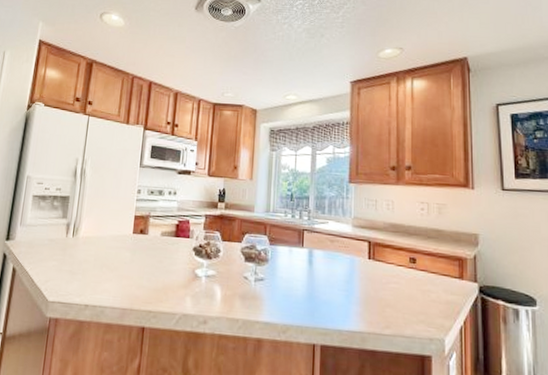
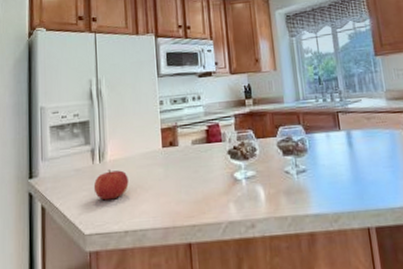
fruit: none [63,245,97,274] -> present [93,170,129,201]

